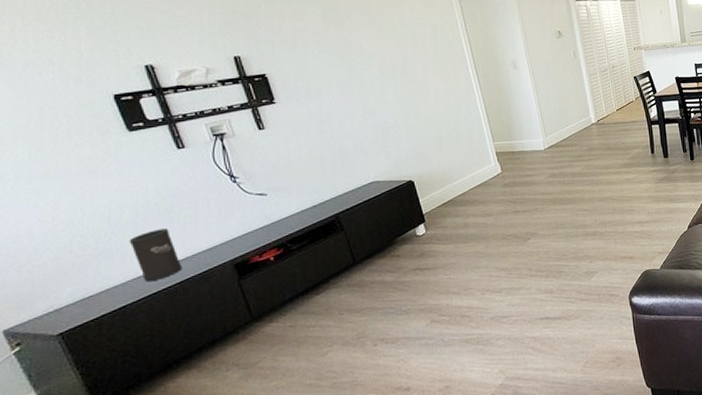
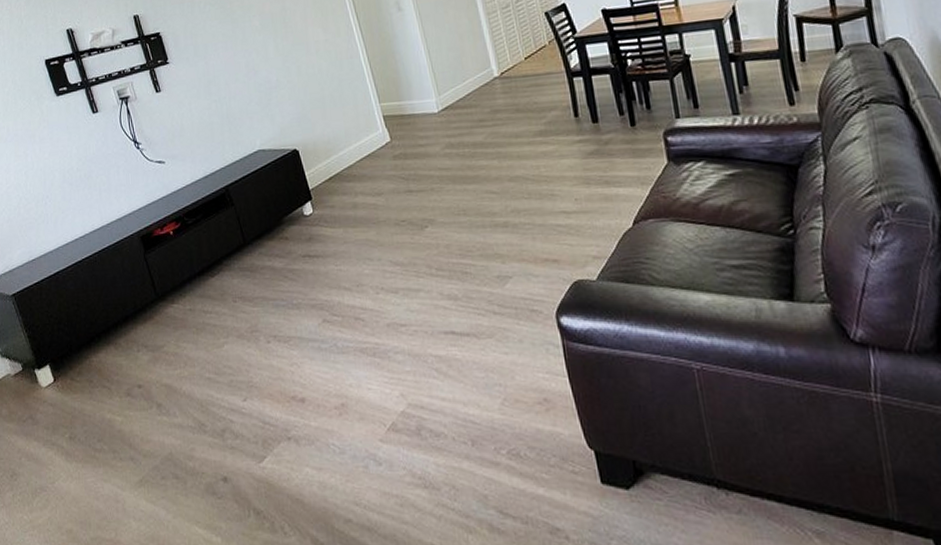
speaker: present [129,228,183,282] -> none [59,195,100,250]

